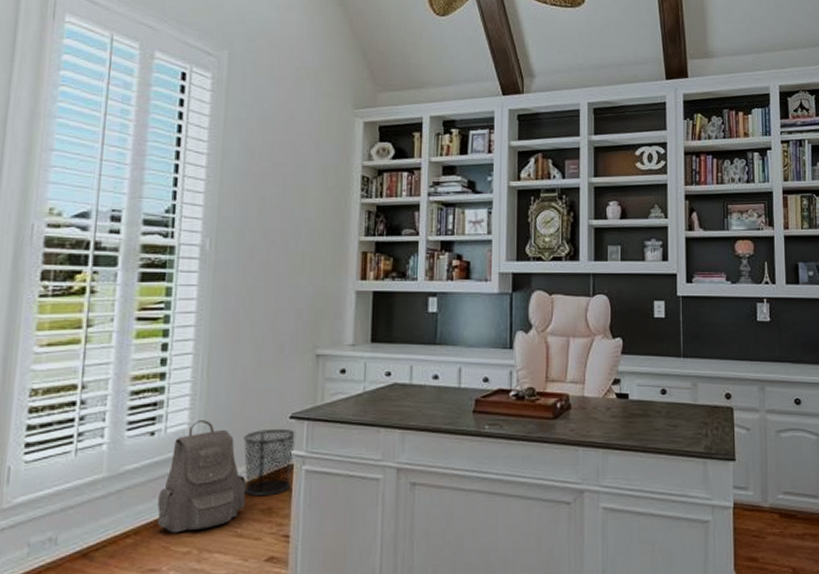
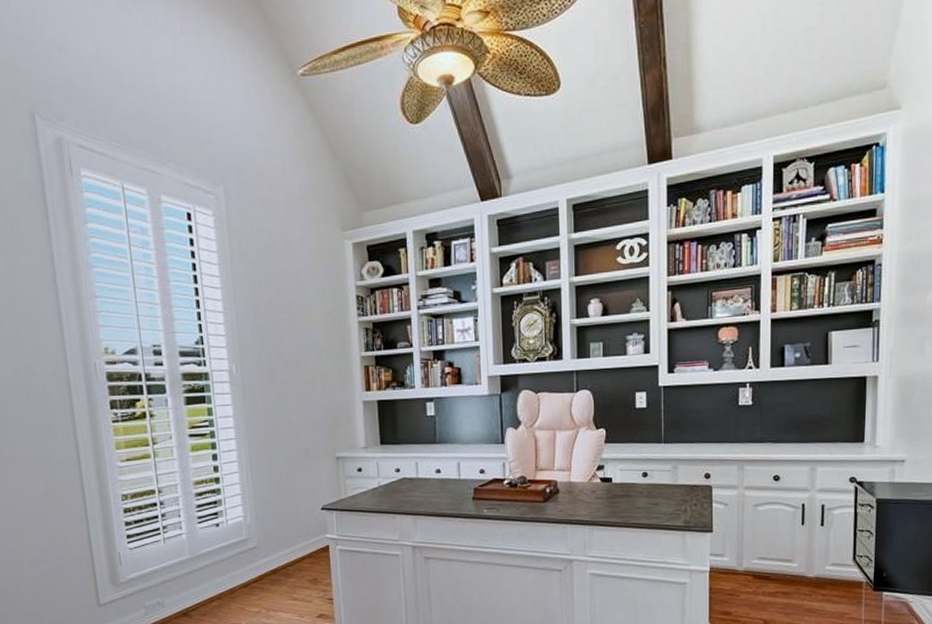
backpack: present [157,420,247,533] -> none [230,513,296,598]
waste bin: present [243,428,297,497] -> none [287,518,329,570]

